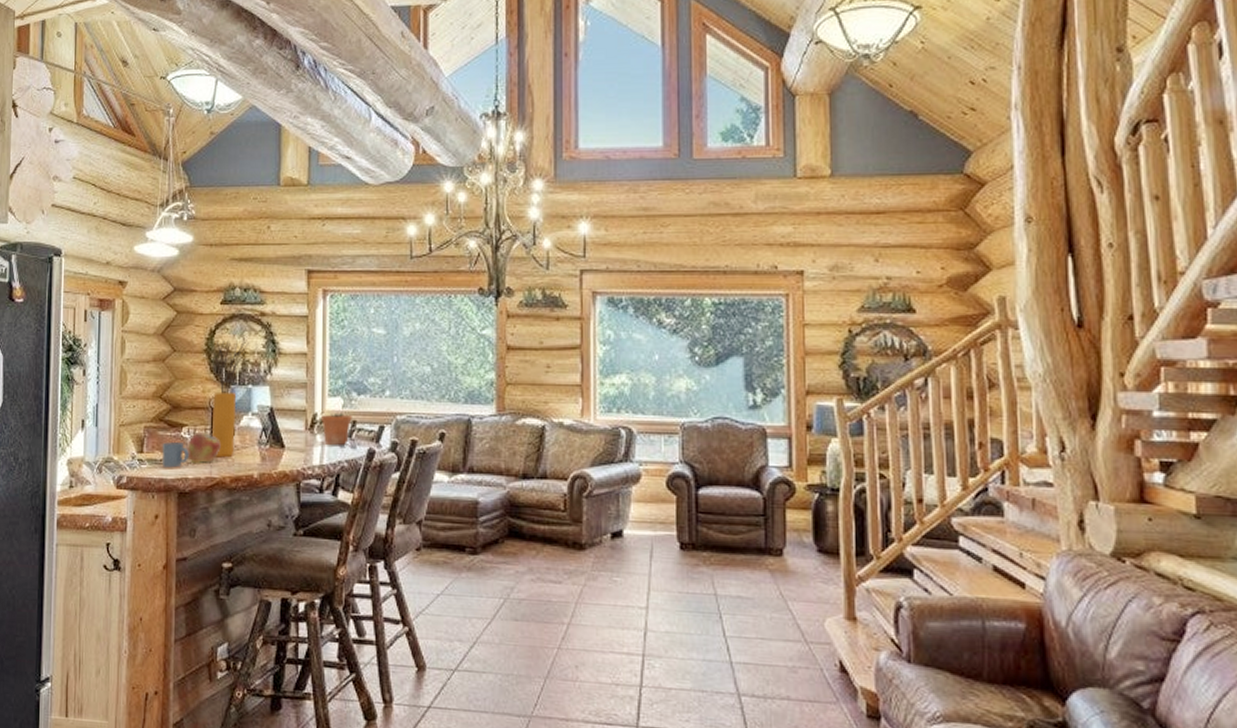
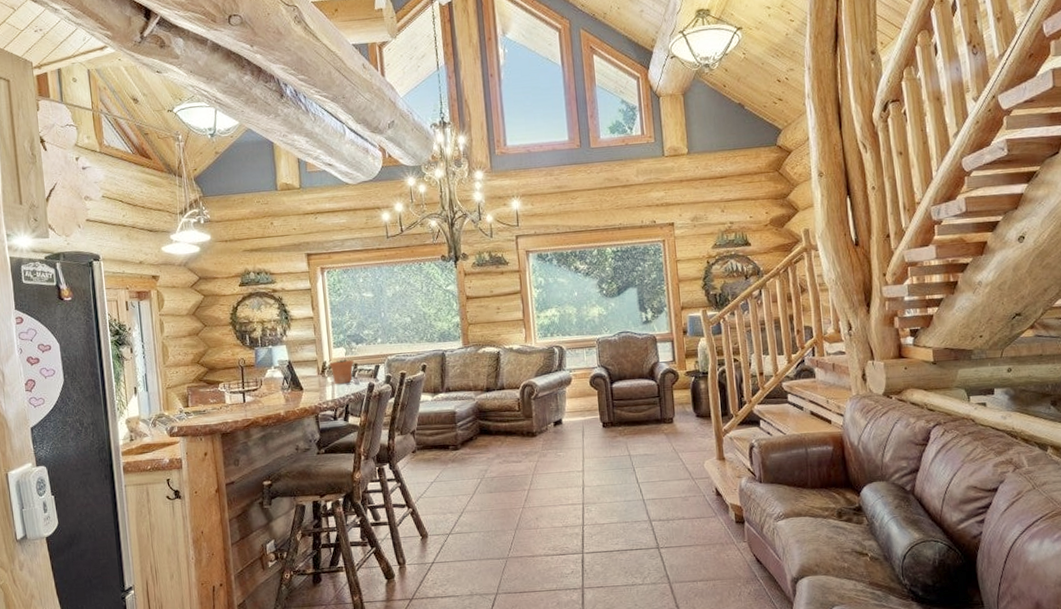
mug: present [161,442,189,469] -> none [203,396,227,417]
fruit: present [186,431,221,464] -> none [223,385,252,411]
vase: present [212,336,249,458] -> none [237,309,266,404]

